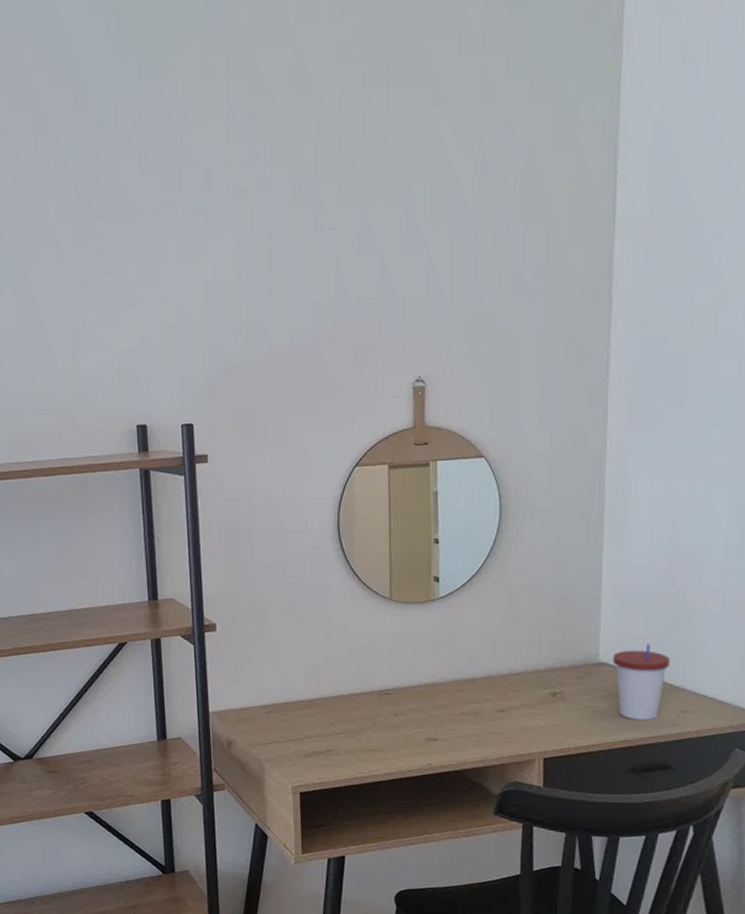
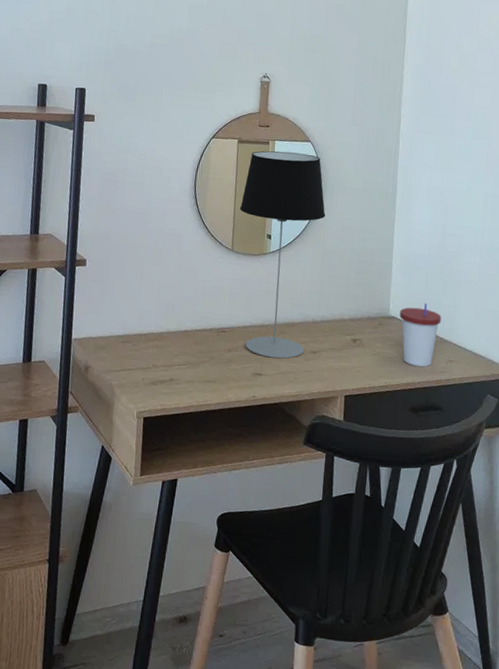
table lamp: none [396,473,509,721] -> present [239,150,326,359]

